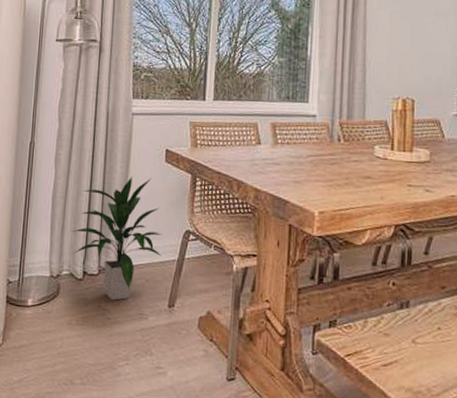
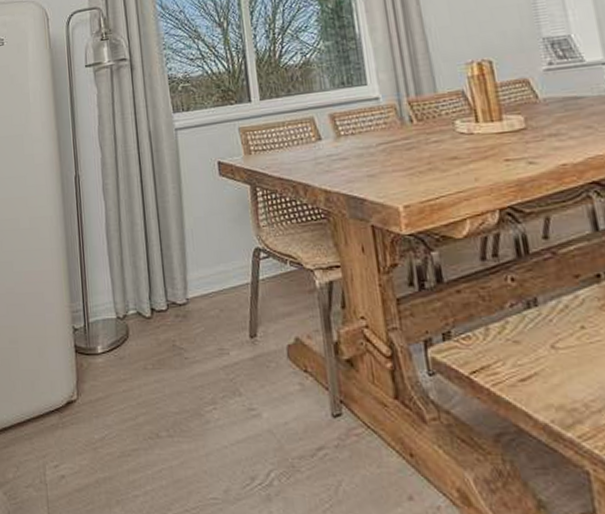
indoor plant: present [71,176,162,301] -> none [131,194,233,337]

